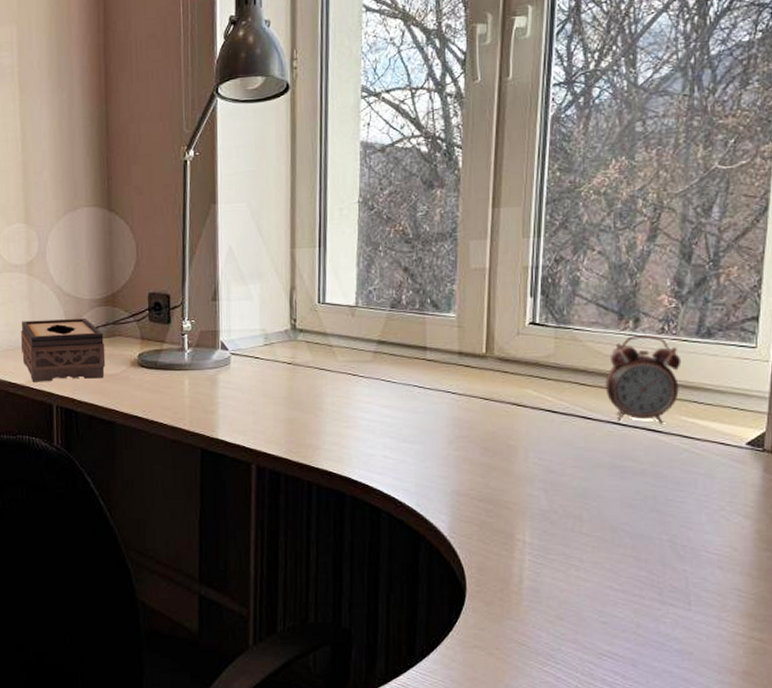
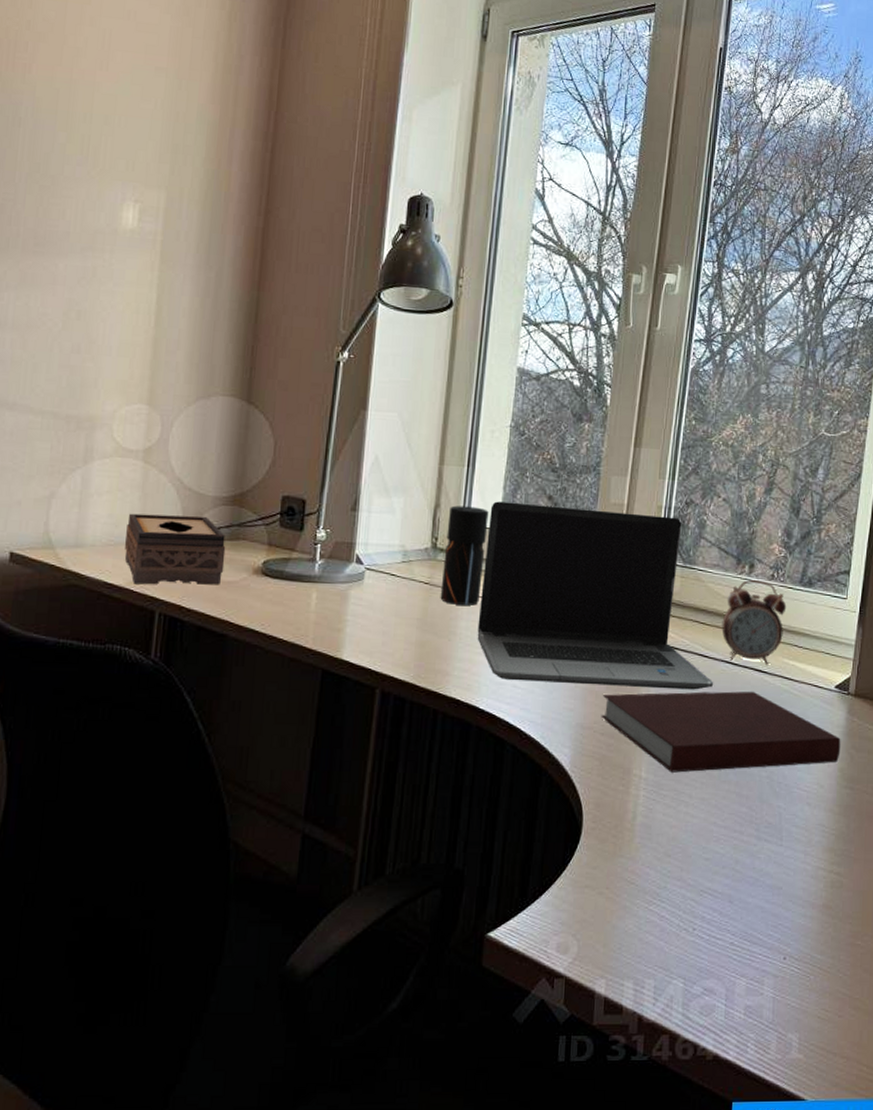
pepper grinder: none [303,286,345,382] -> present [440,505,489,605]
laptop computer: none [343,276,600,453] -> present [477,501,714,690]
notebook: none [477,452,757,537] -> present [601,691,841,773]

